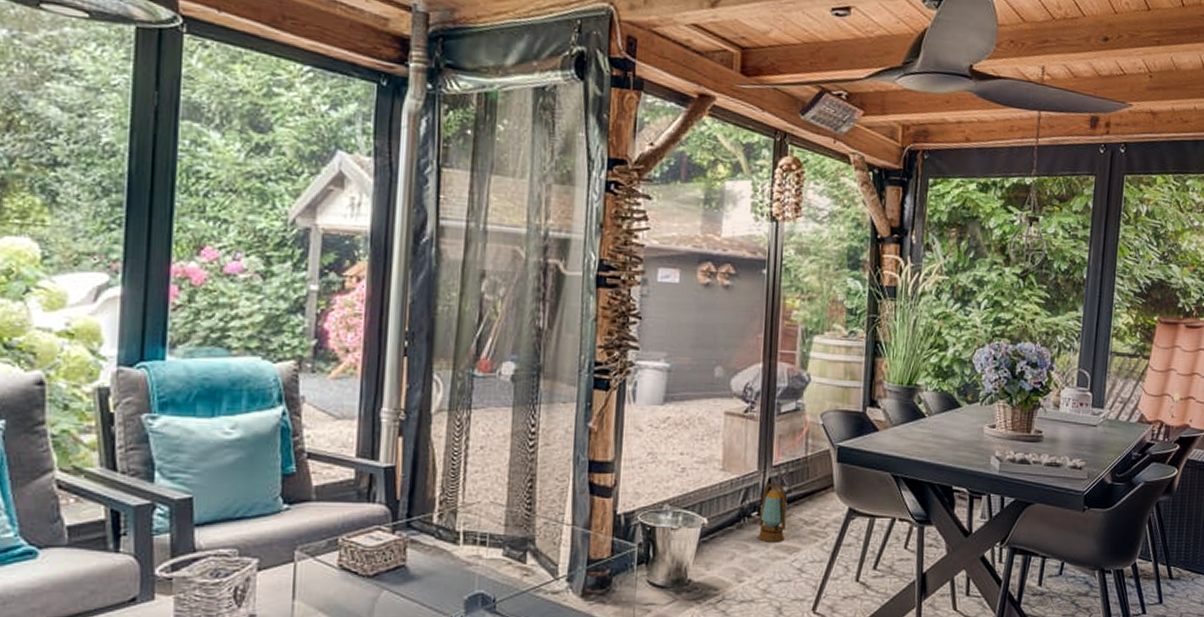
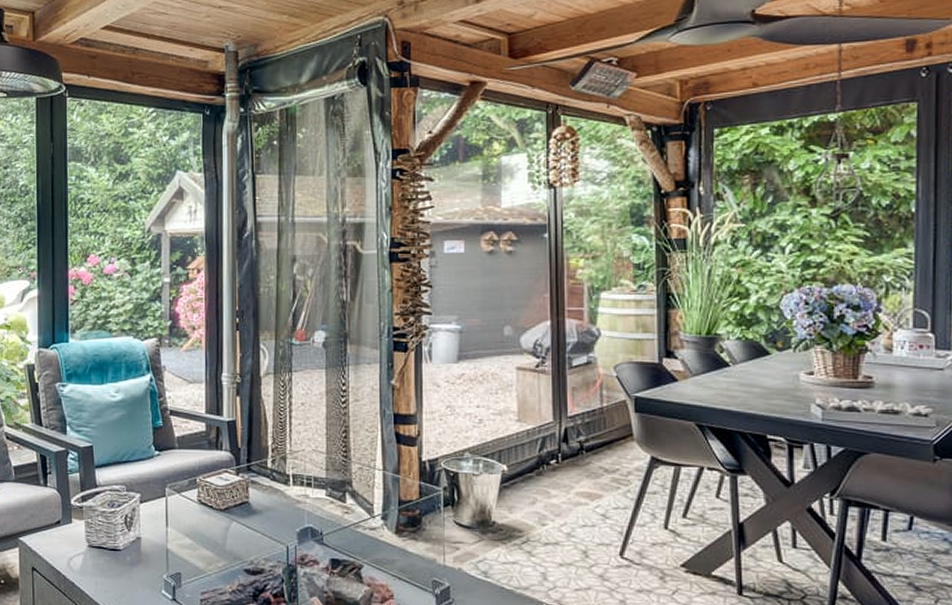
lantern: present [757,483,787,542] -> none [558,433,585,489]

